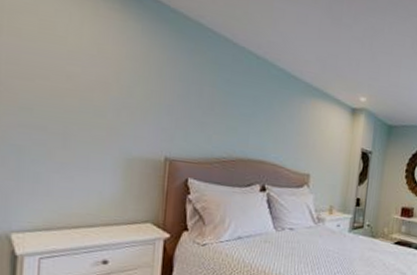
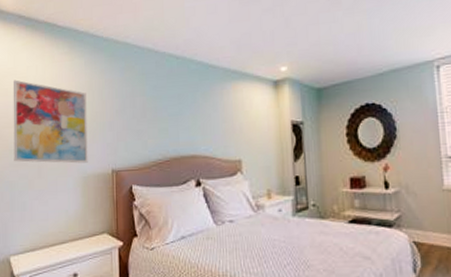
wall art: none [25,20,140,144] -> present [13,79,88,164]

